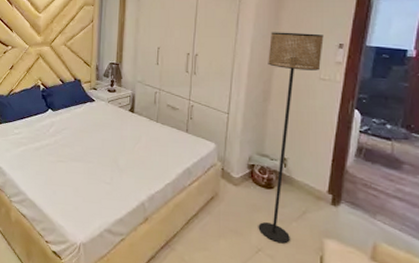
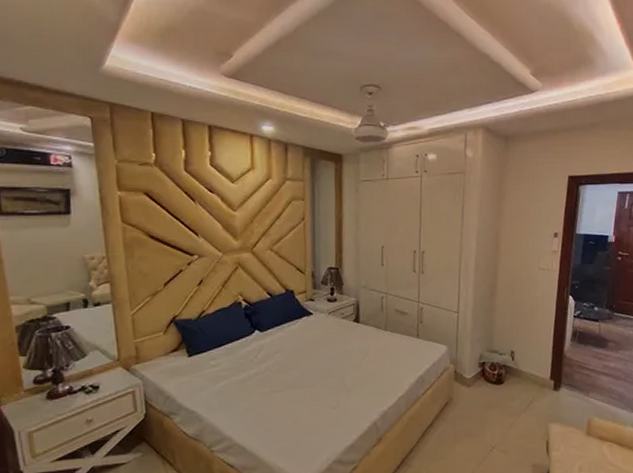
floor lamp: present [258,32,324,244] -> none [491,223,541,437]

